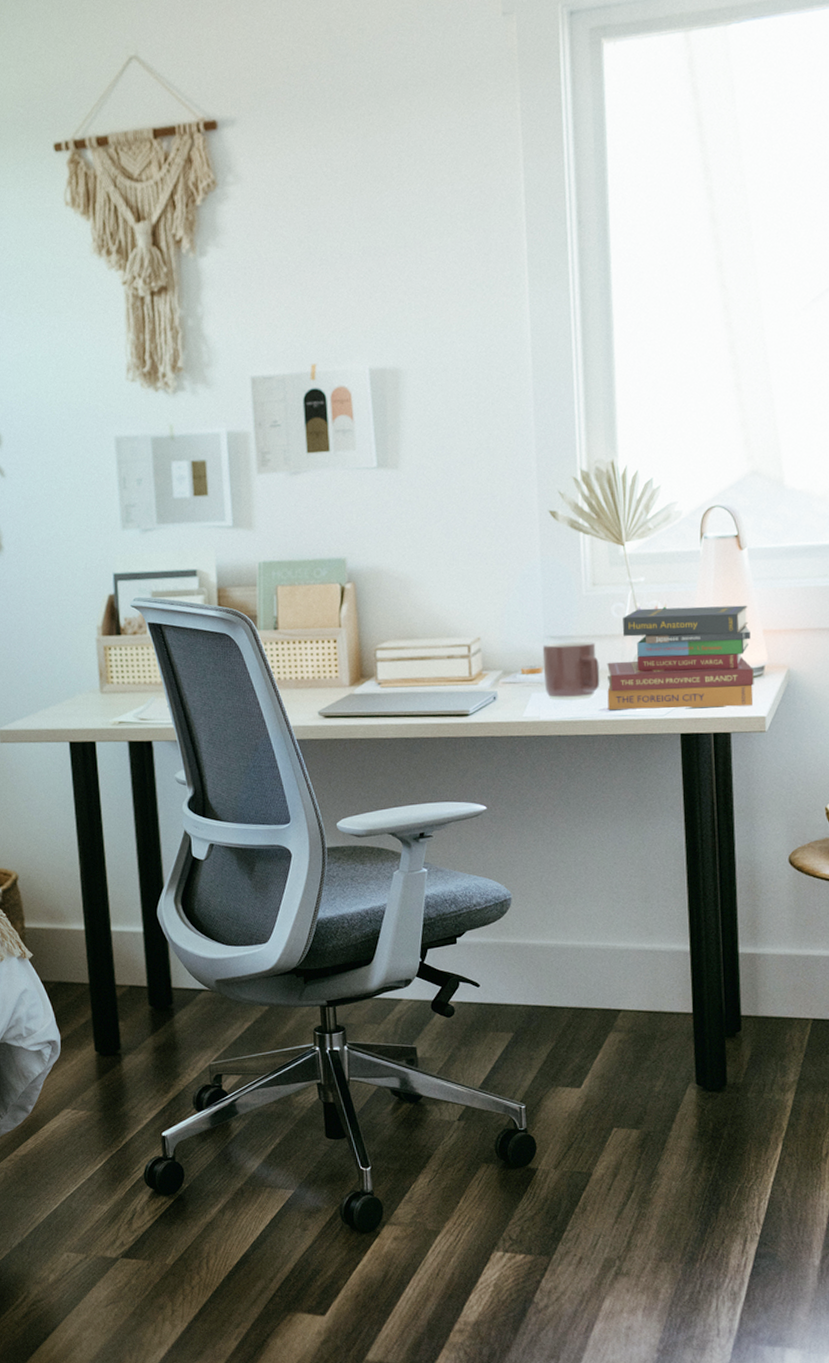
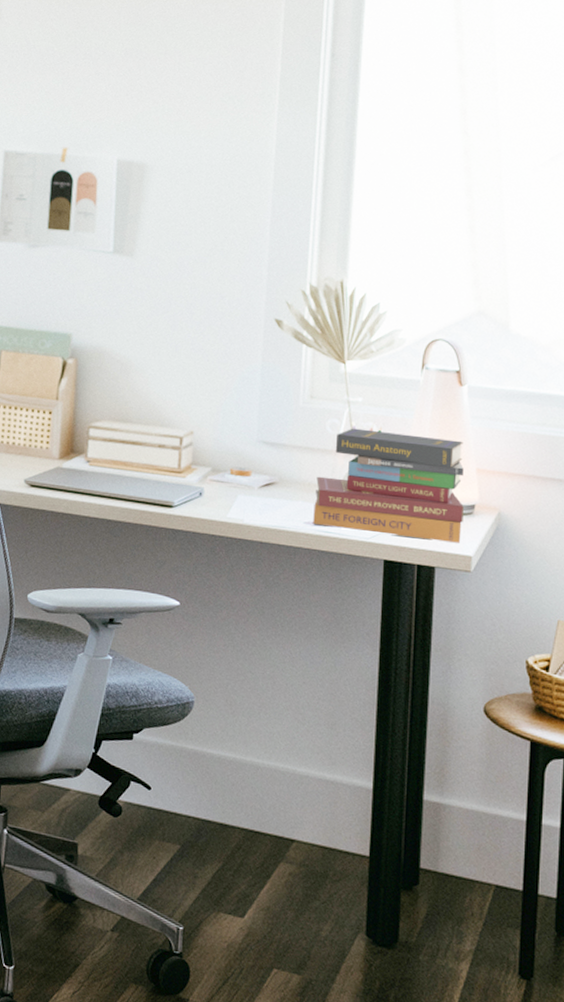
mug: present [542,641,600,701] -> none [251,448,309,510]

